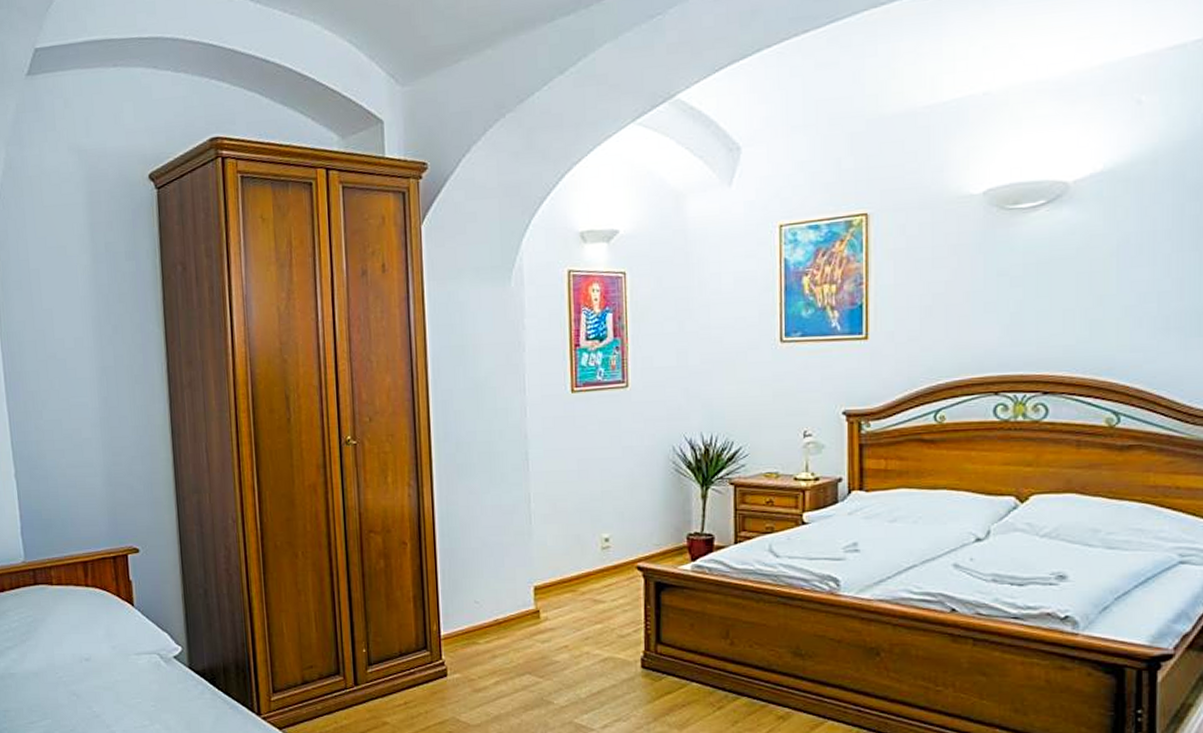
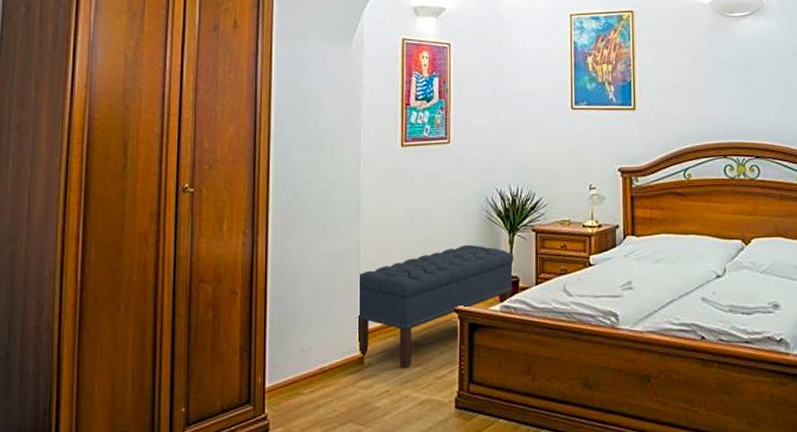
bench: none [529,498,708,626] -> present [356,244,514,369]

